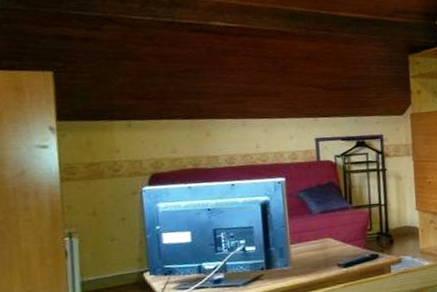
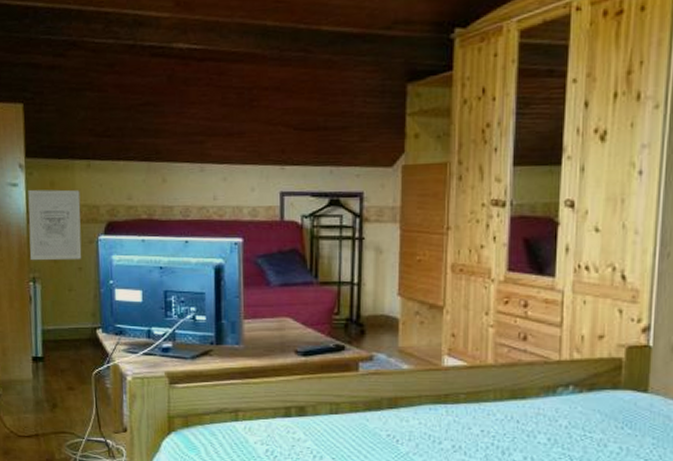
wall art: none [60,147,125,217] -> present [28,189,82,261]

